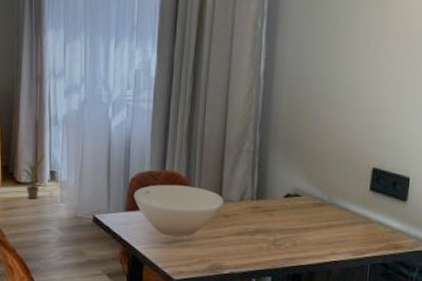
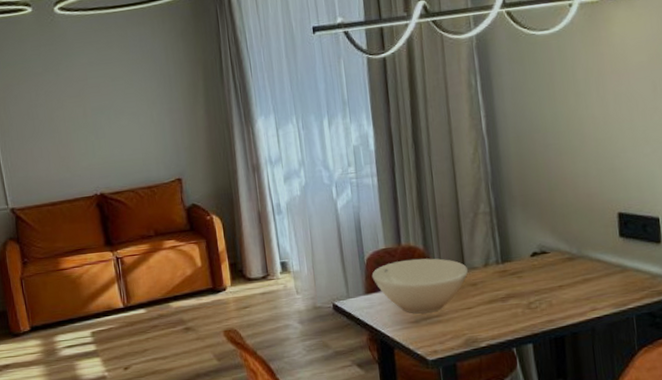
potted plant: present [21,153,45,199] -> none [249,245,275,295]

